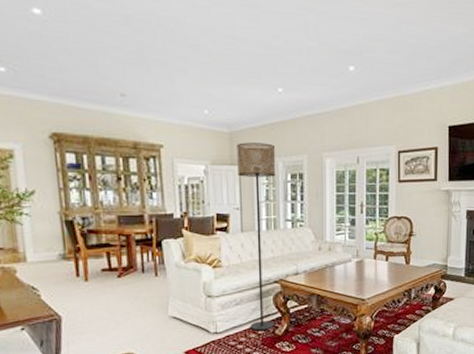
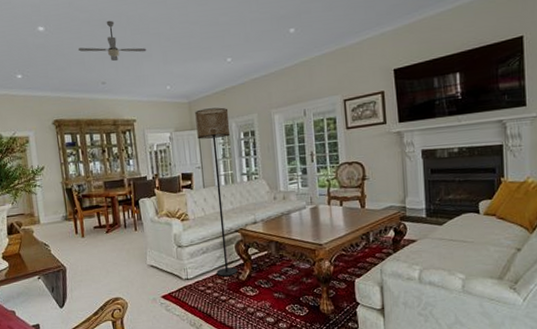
ceiling fan: none [89,17,182,71] -> present [78,20,147,62]

